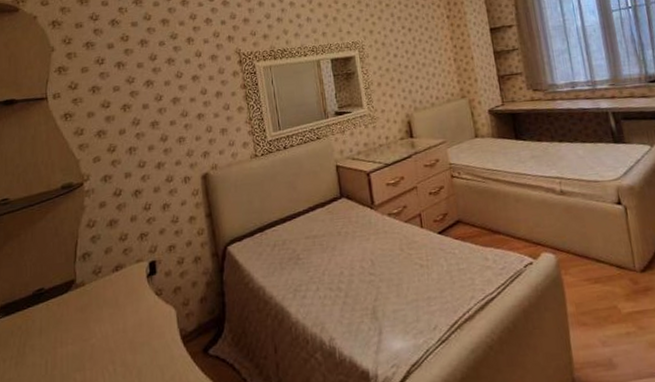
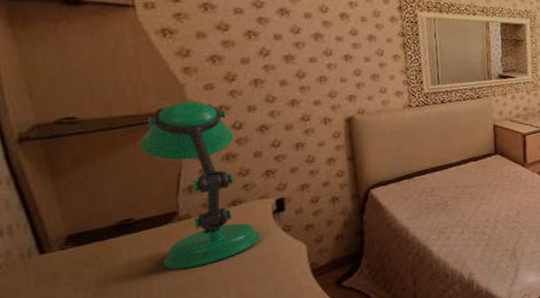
desk lamp: none [49,174,139,338] -> present [139,101,261,270]

